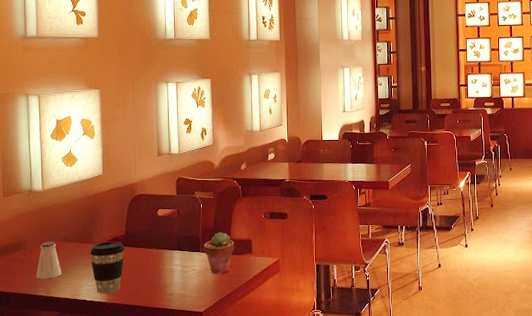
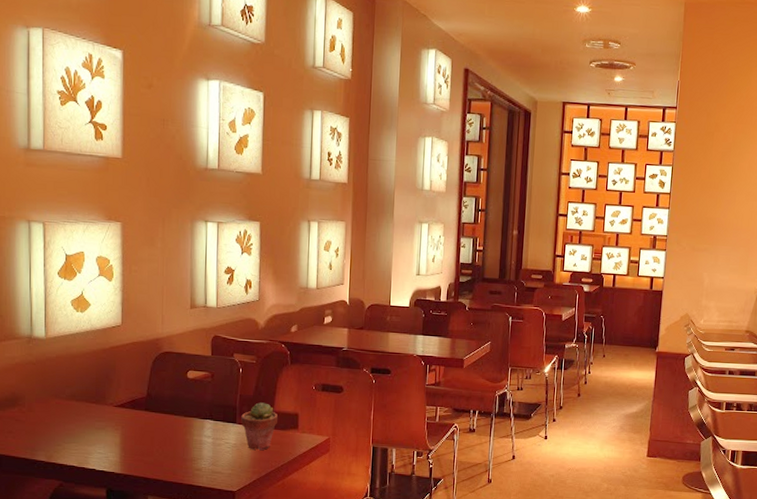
saltshaker: present [35,242,61,279] -> none [34,399,66,442]
coffee cup: present [90,241,124,294] -> none [103,404,145,464]

